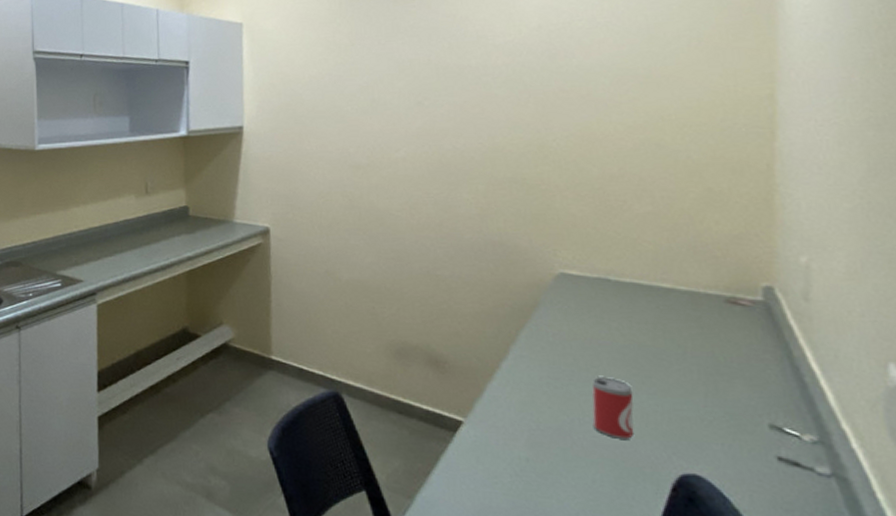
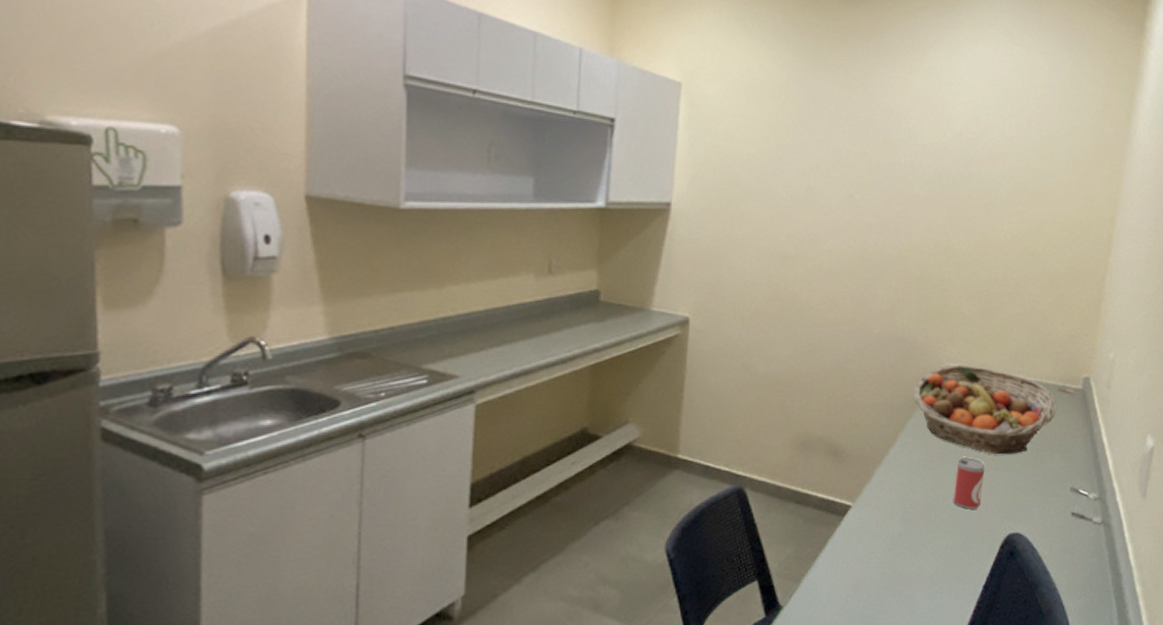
fruit basket: none [521,271,728,377] -> present [913,364,1057,455]

